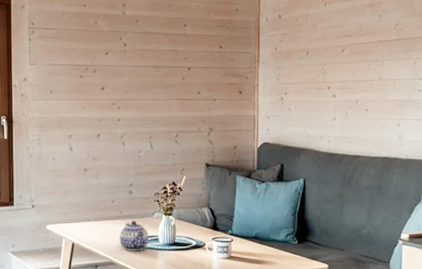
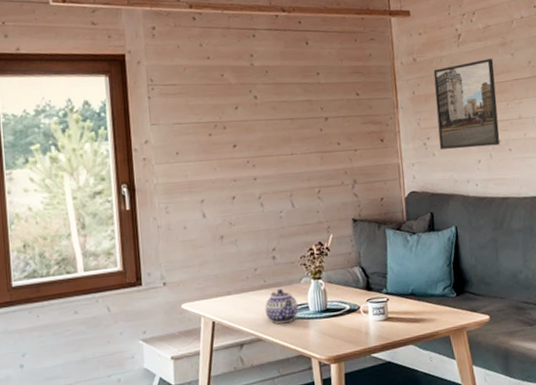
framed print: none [296,19,359,106] -> present [433,59,500,150]

